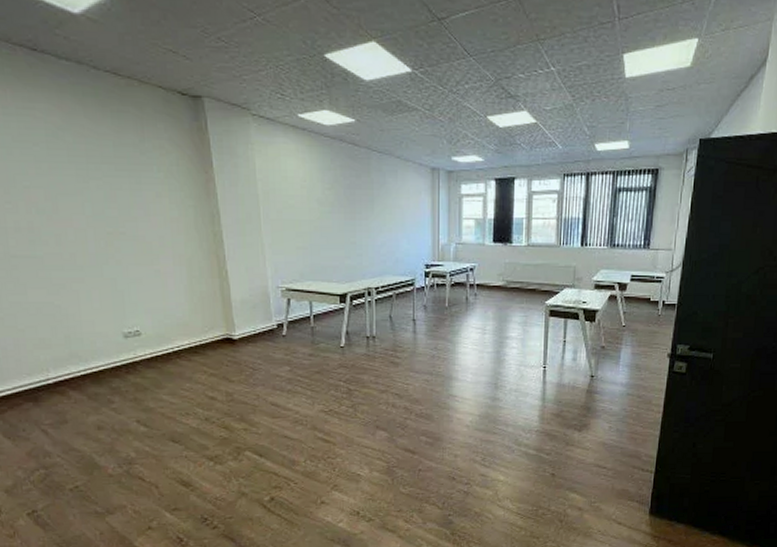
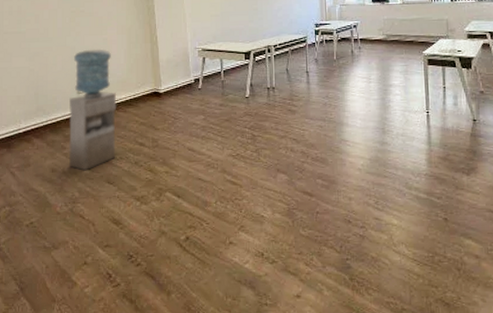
water cooler: none [114,282,181,428] -> present [68,48,117,171]

